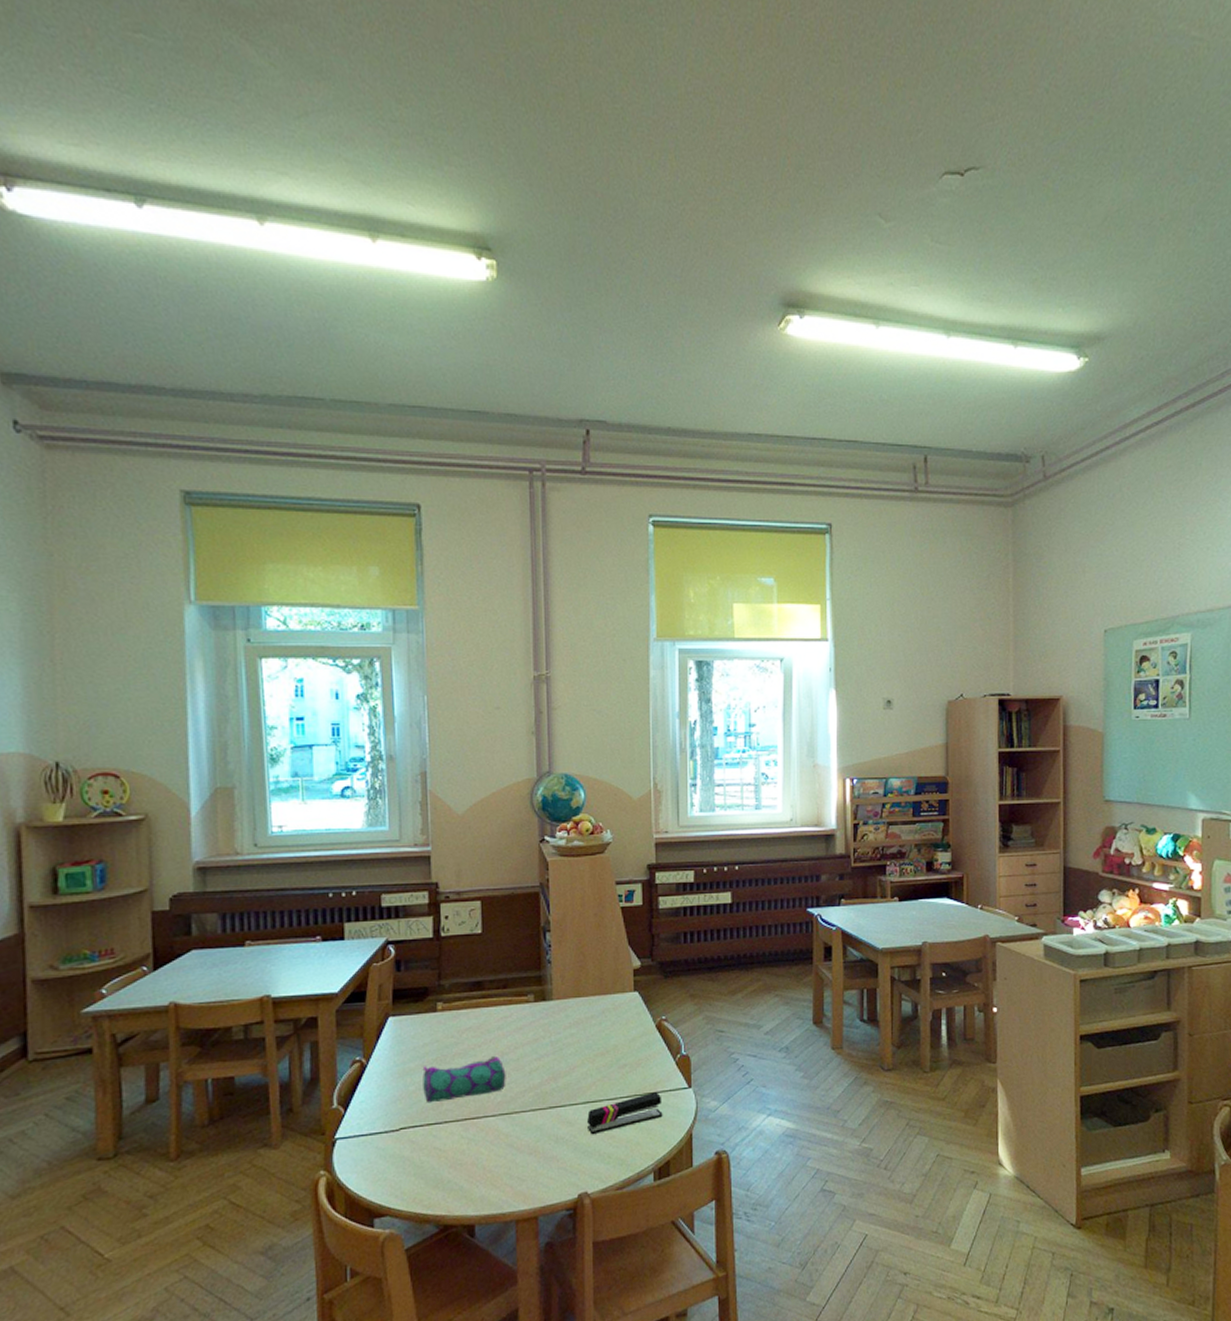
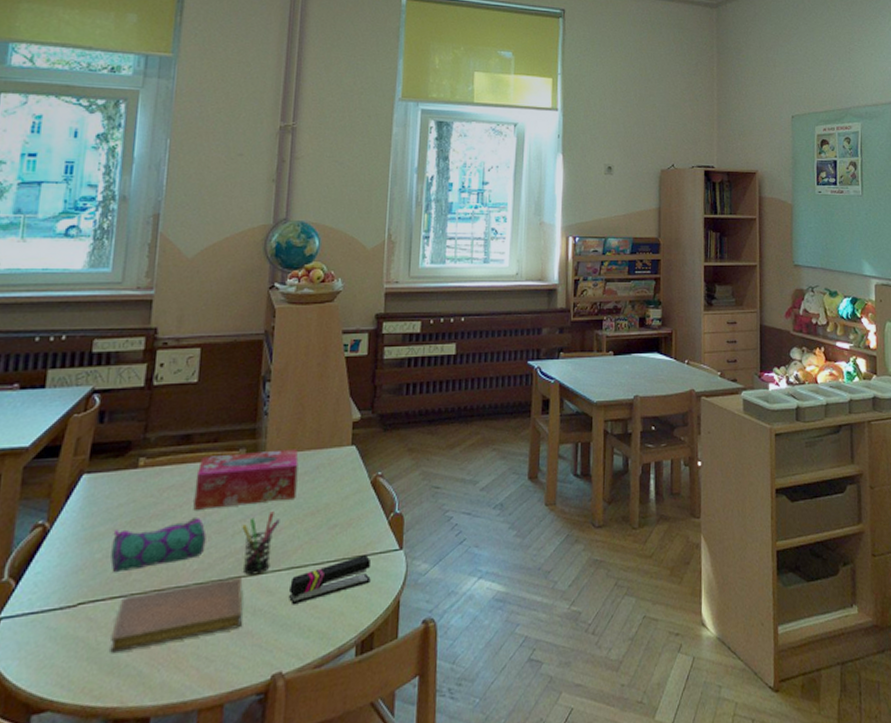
notebook: none [432,1109,546,1170] -> present [110,576,243,653]
tissue box: none [490,994,585,1050] -> present [193,449,299,510]
pen holder: none [538,1052,572,1108] -> present [242,511,280,575]

